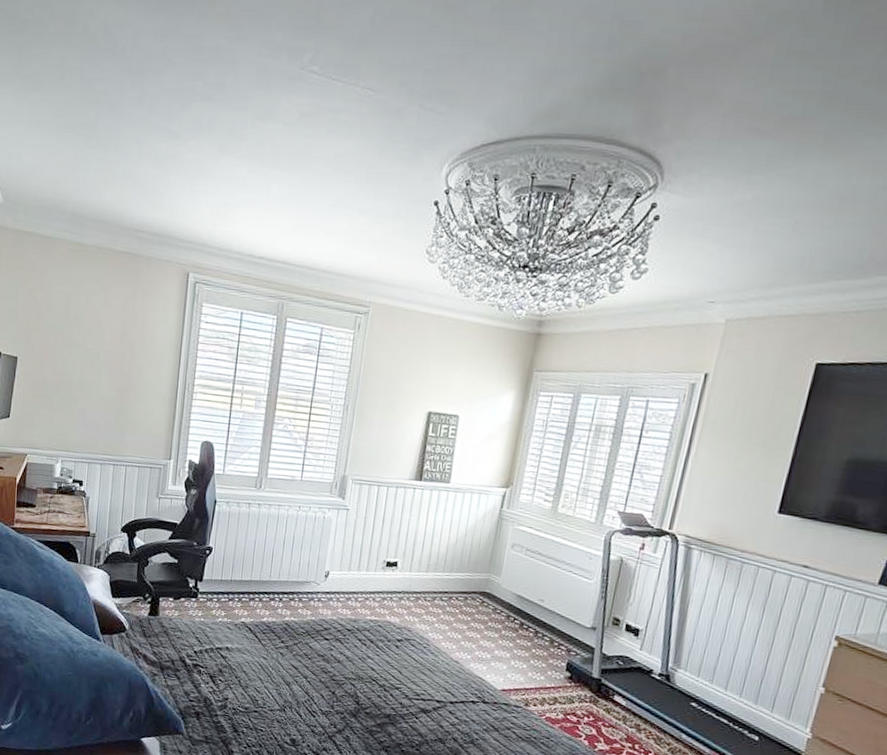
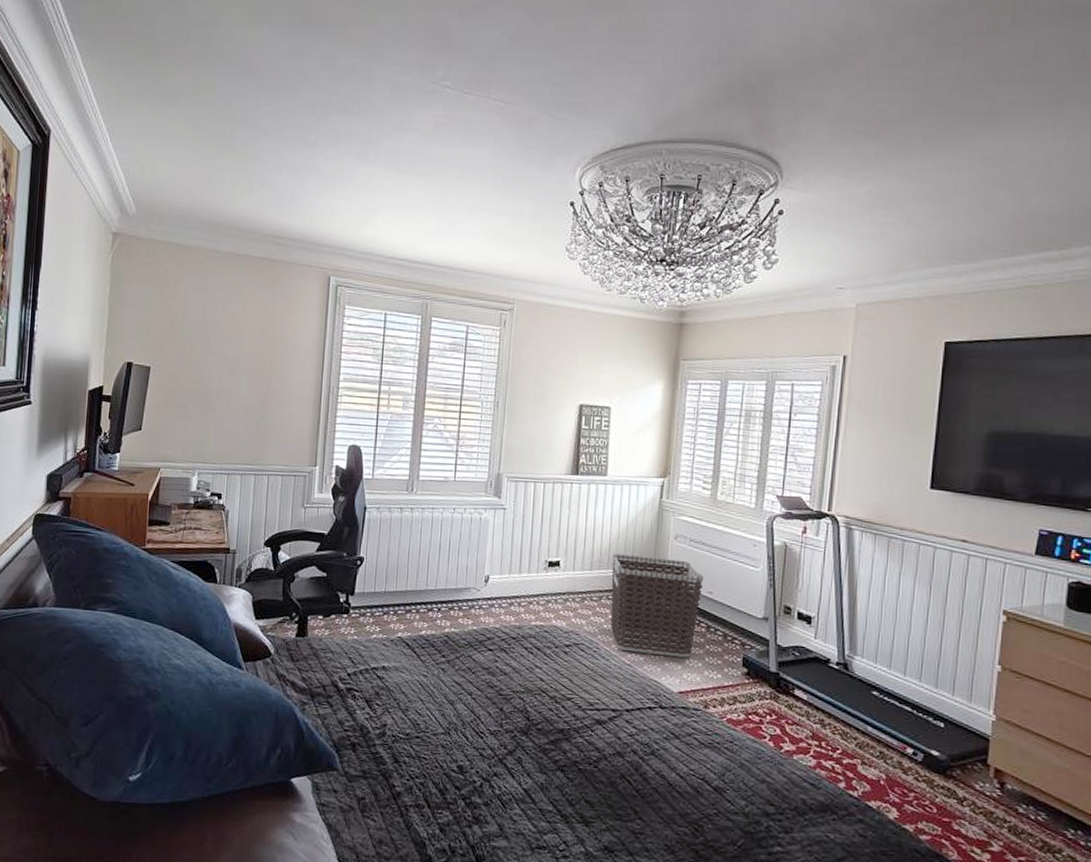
clothes hamper: none [442,558,537,660] -> present [610,554,704,658]

